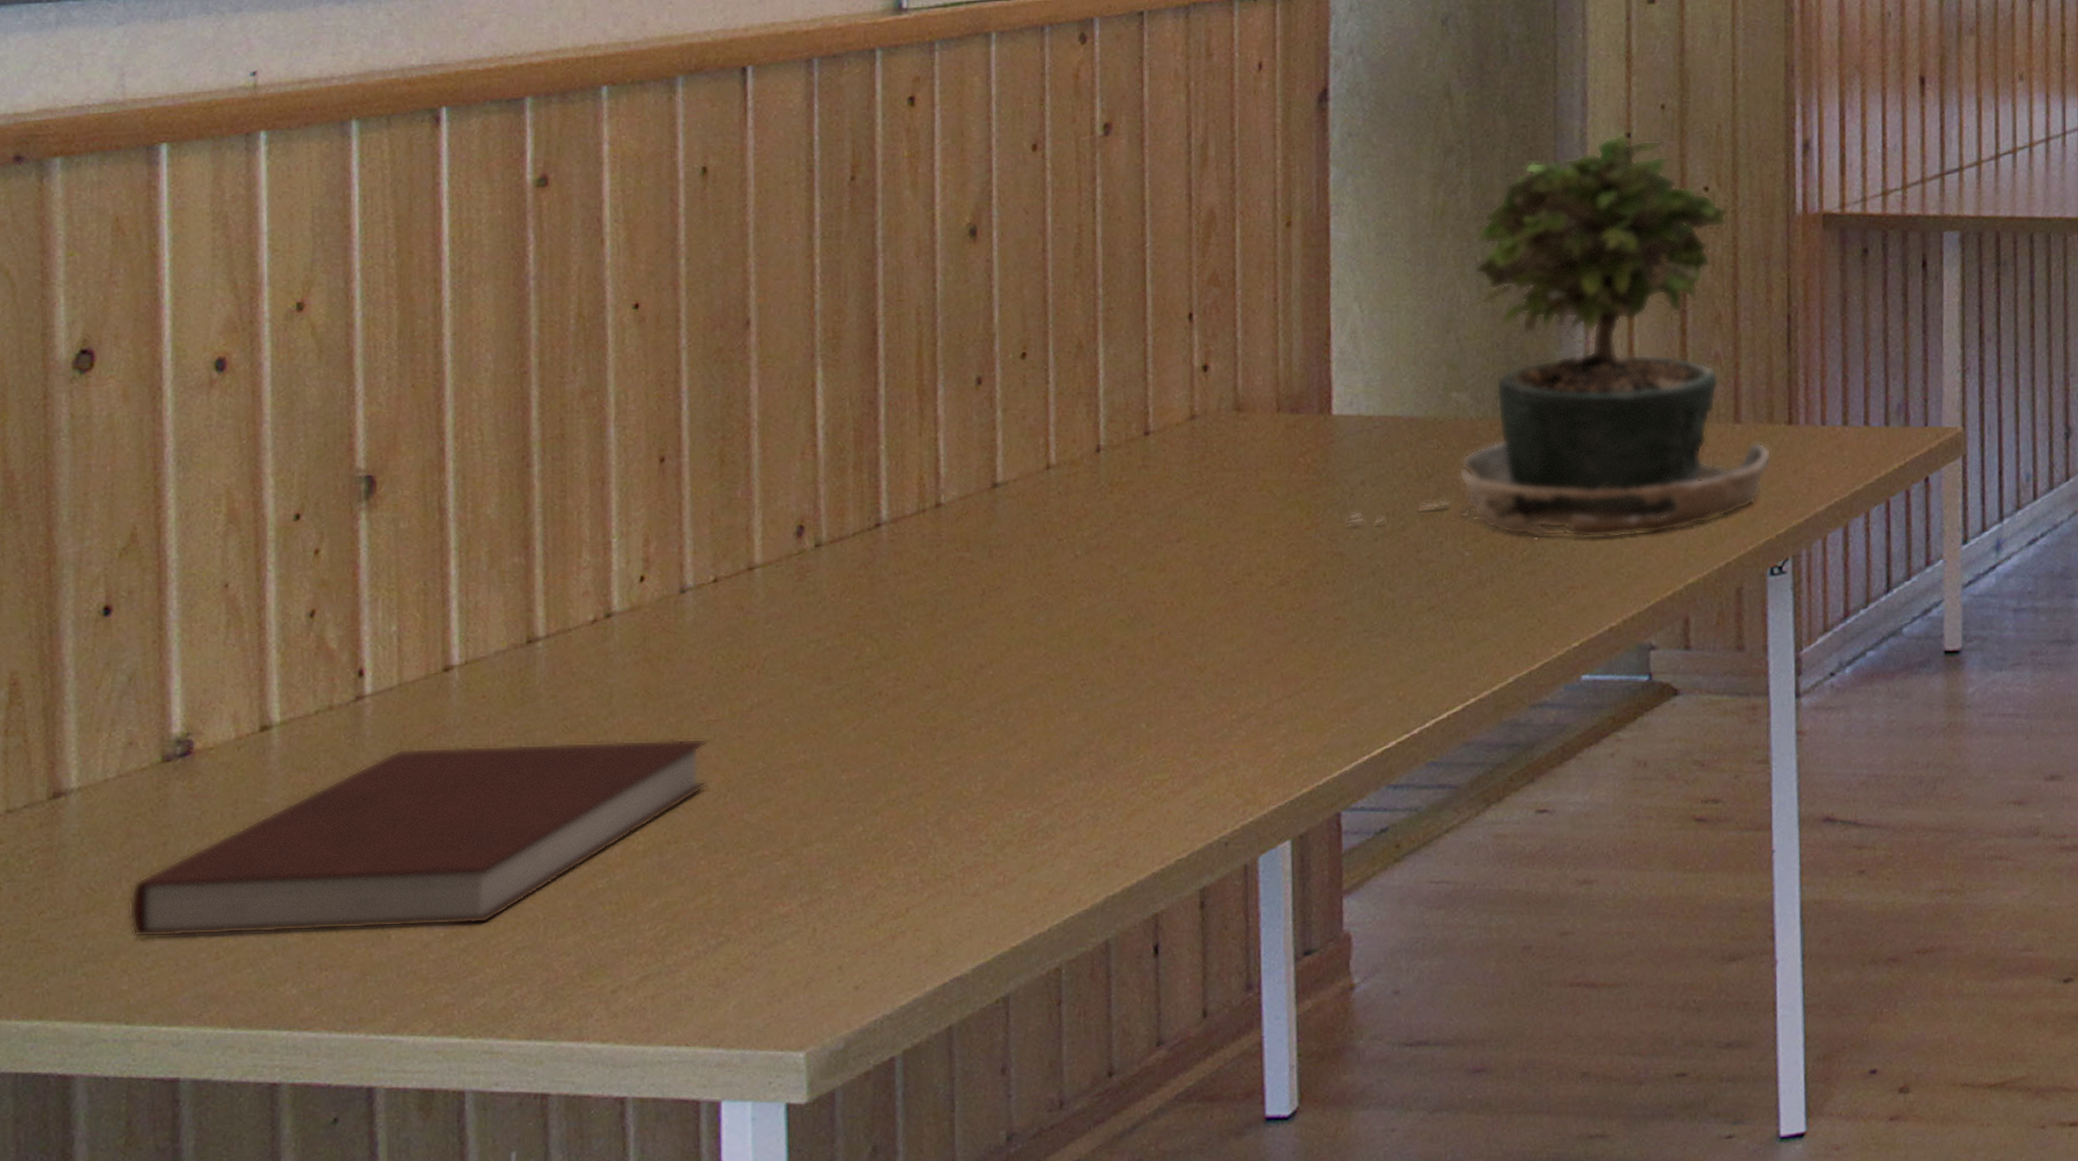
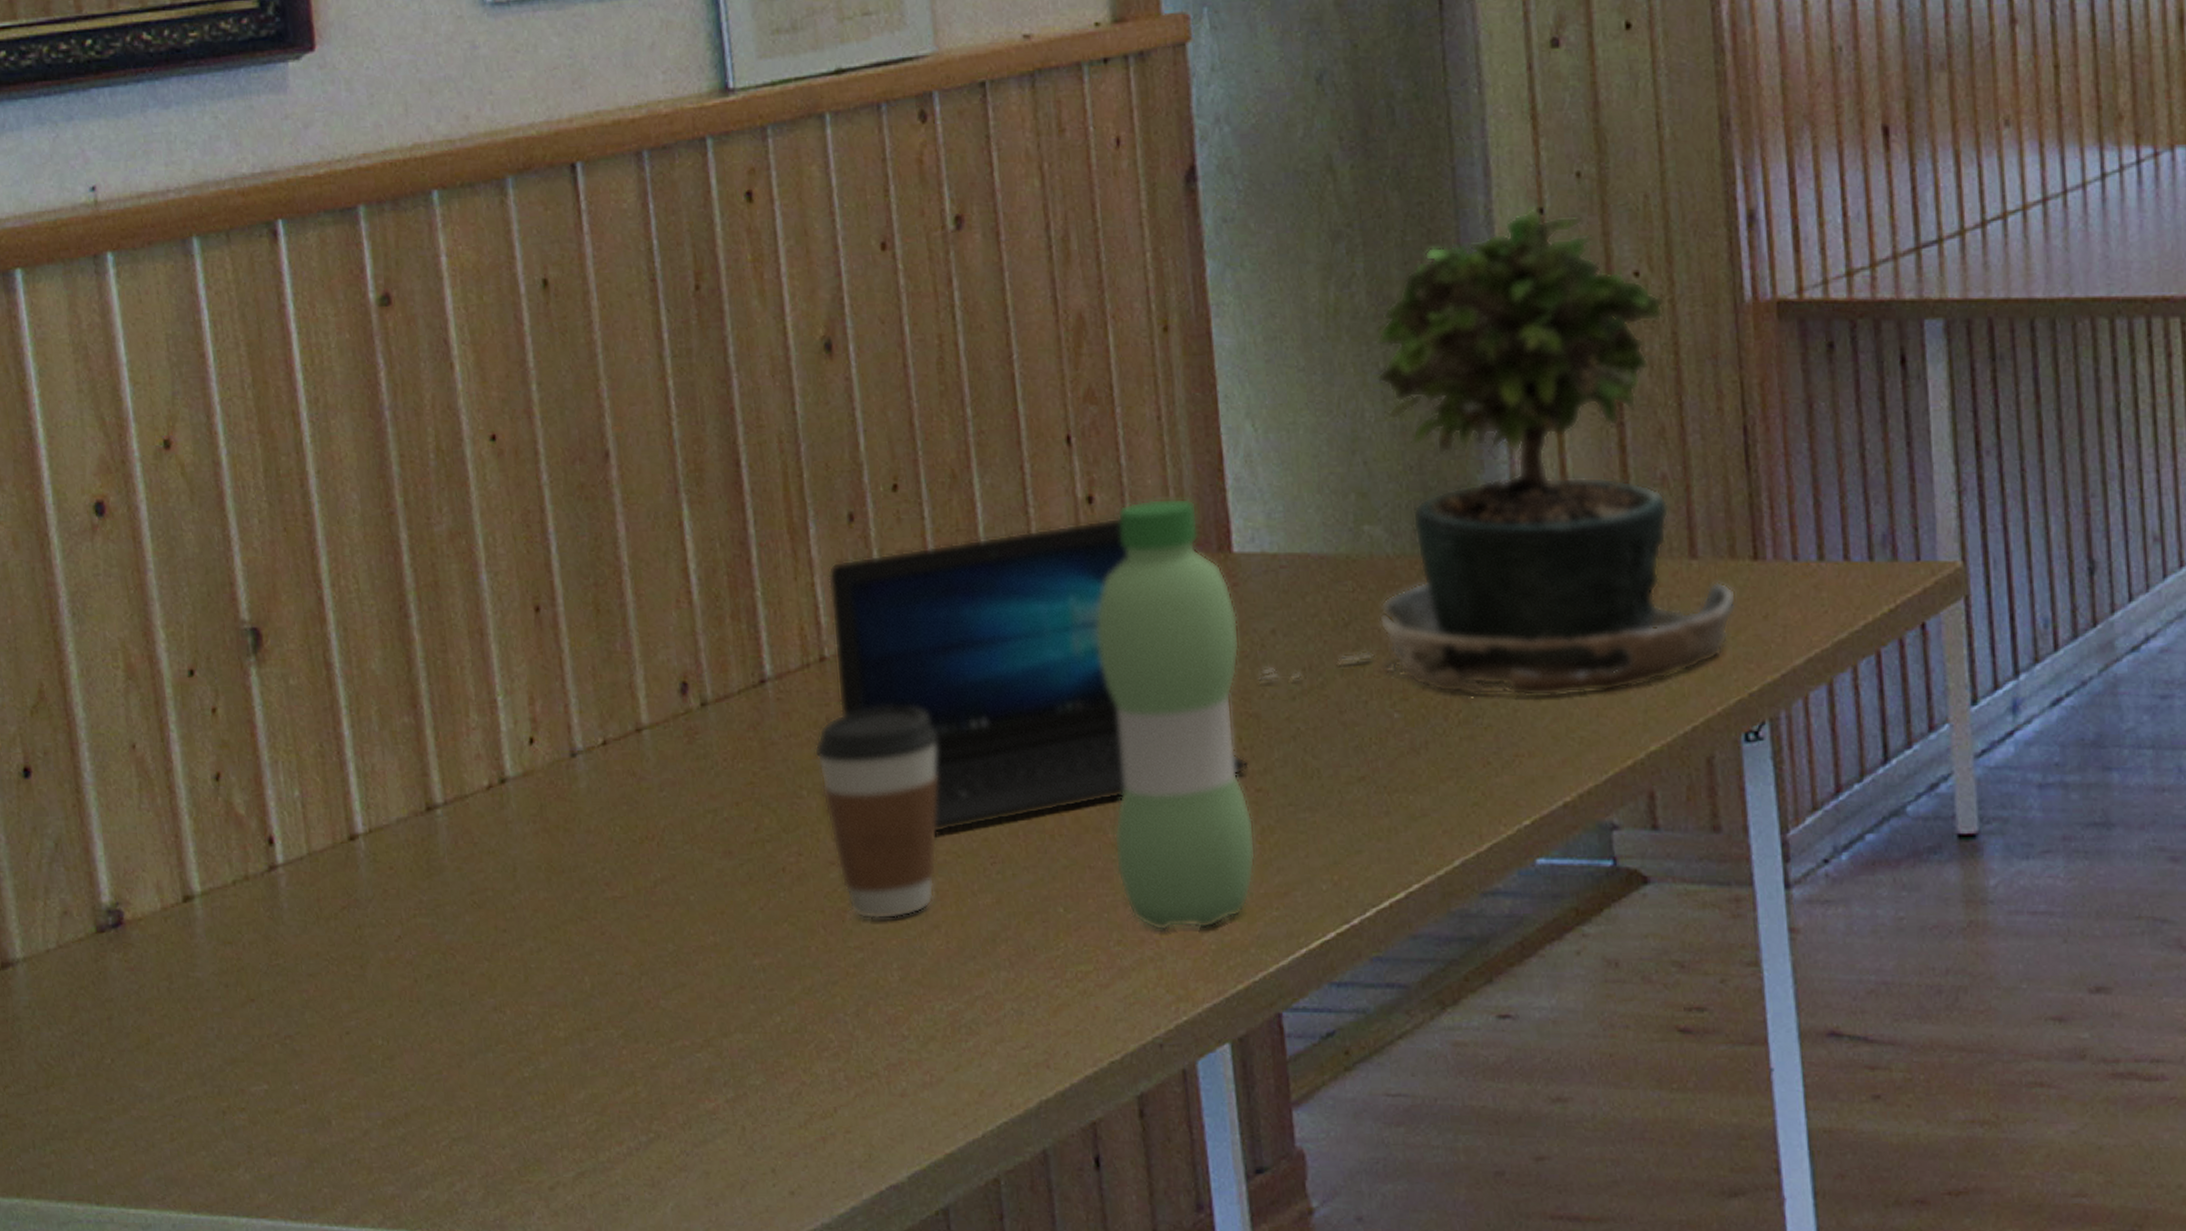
notebook: present [129,738,709,938] -> none [84,916,622,1117]
coffee cup: none [921,546,1042,738] -> present [813,706,939,920]
laptop: none [950,383,1330,659] -> present [827,516,1249,833]
water bottle: none [1199,368,1332,743] -> present [1097,498,1256,932]

